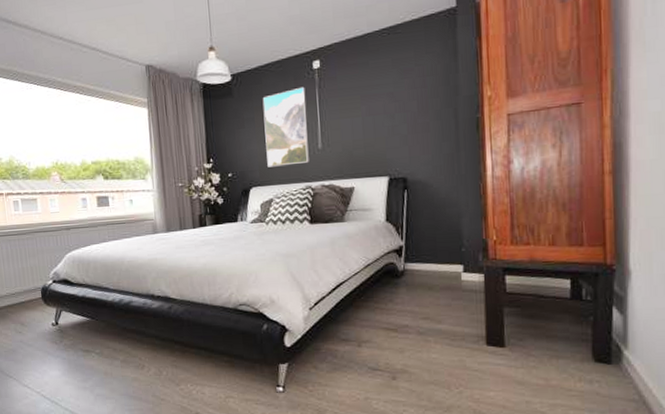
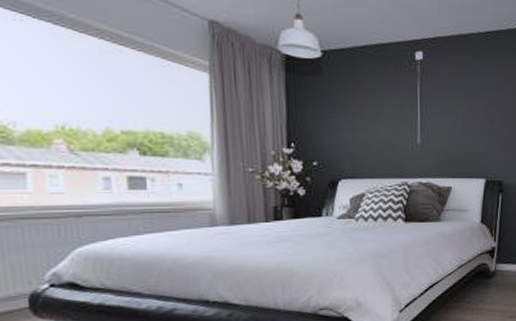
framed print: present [262,86,309,167] -> none [357,76,407,159]

